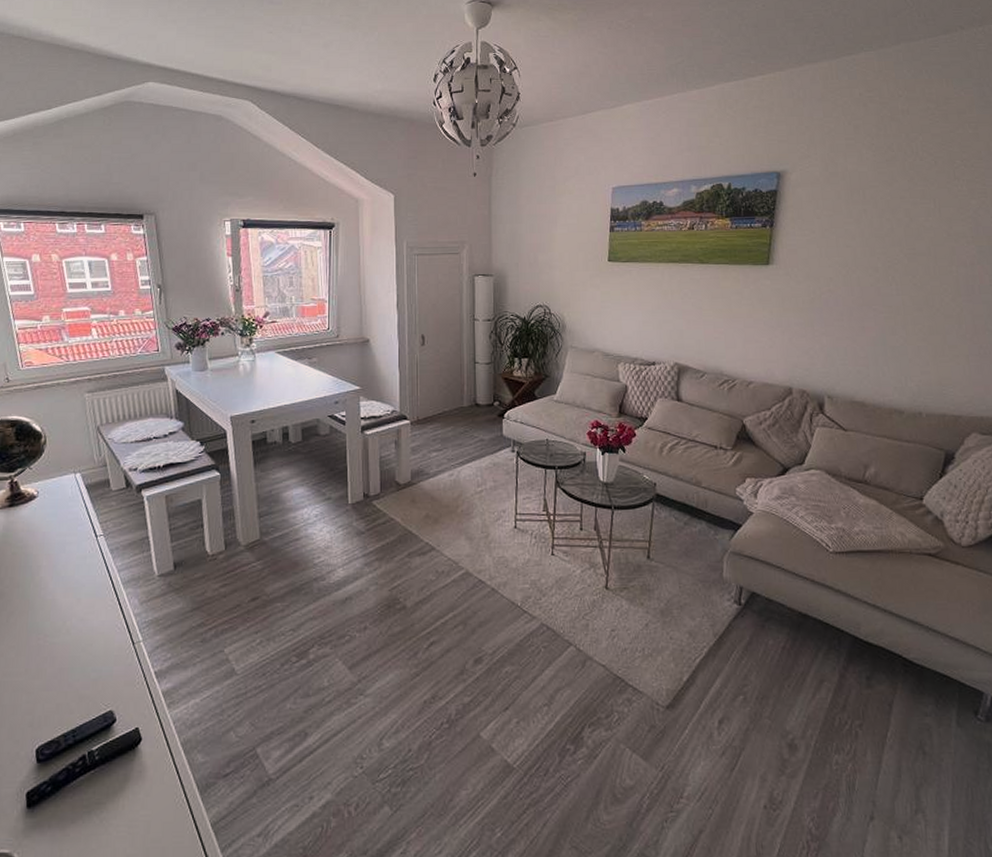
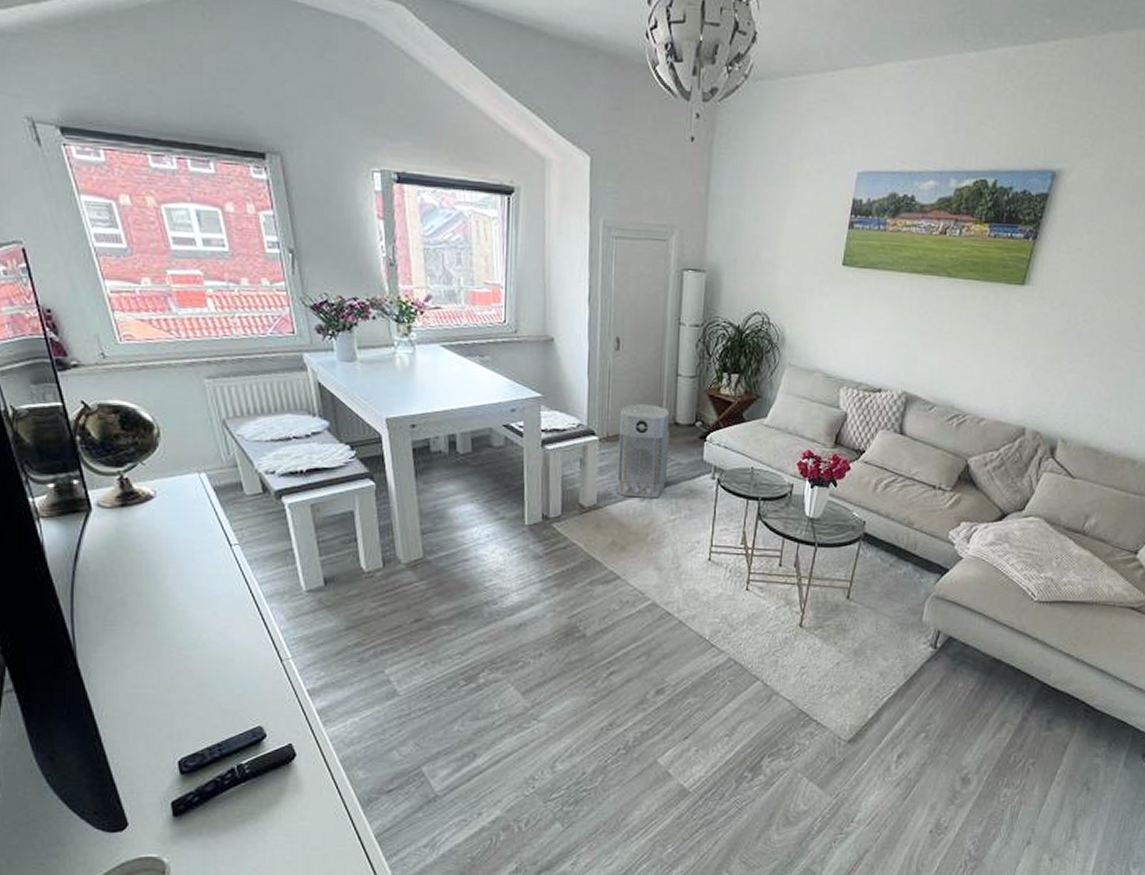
air purifier: none [427,390,472,473] -> present [616,404,670,498]

